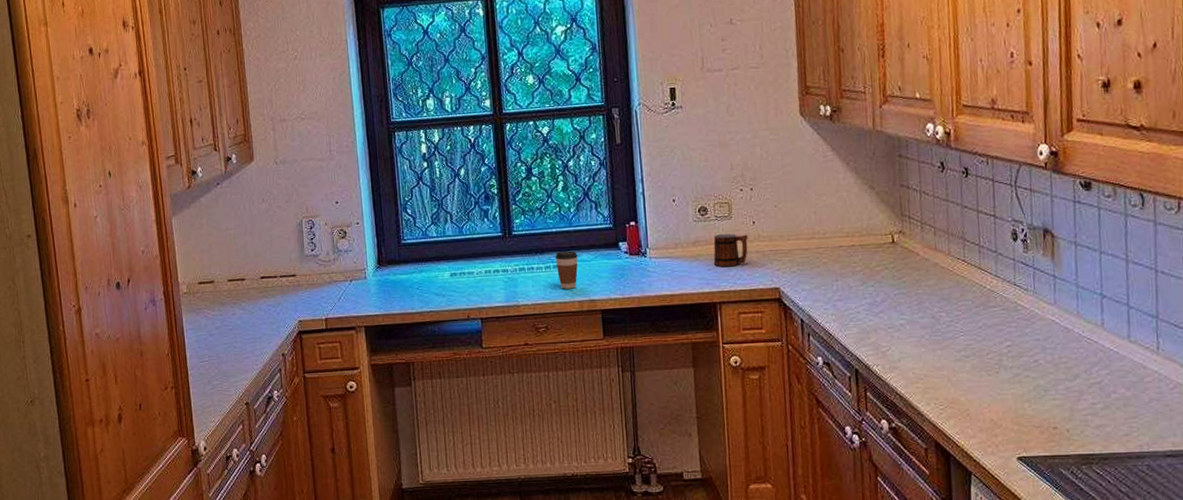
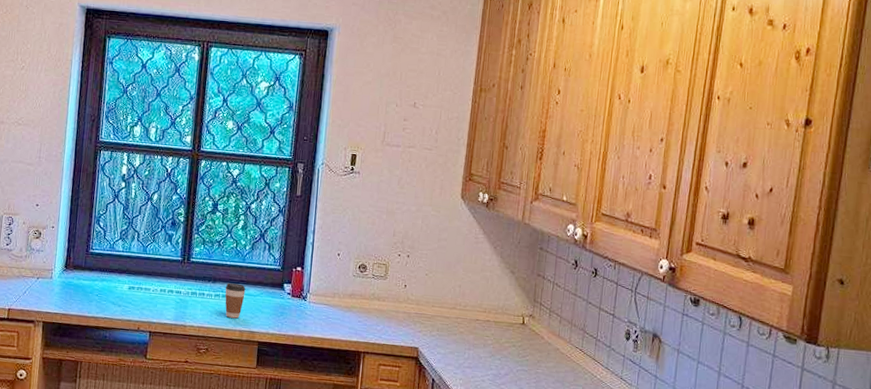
mug: present [713,234,748,267] -> none [364,291,399,322]

